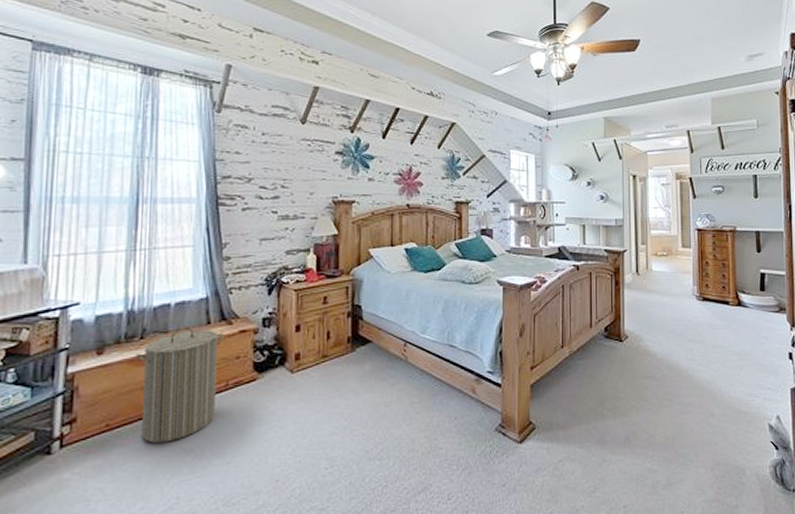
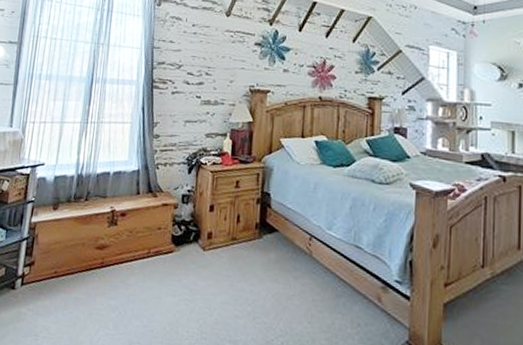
laundry hamper: present [135,326,224,443] -> none [79,193,150,297]

